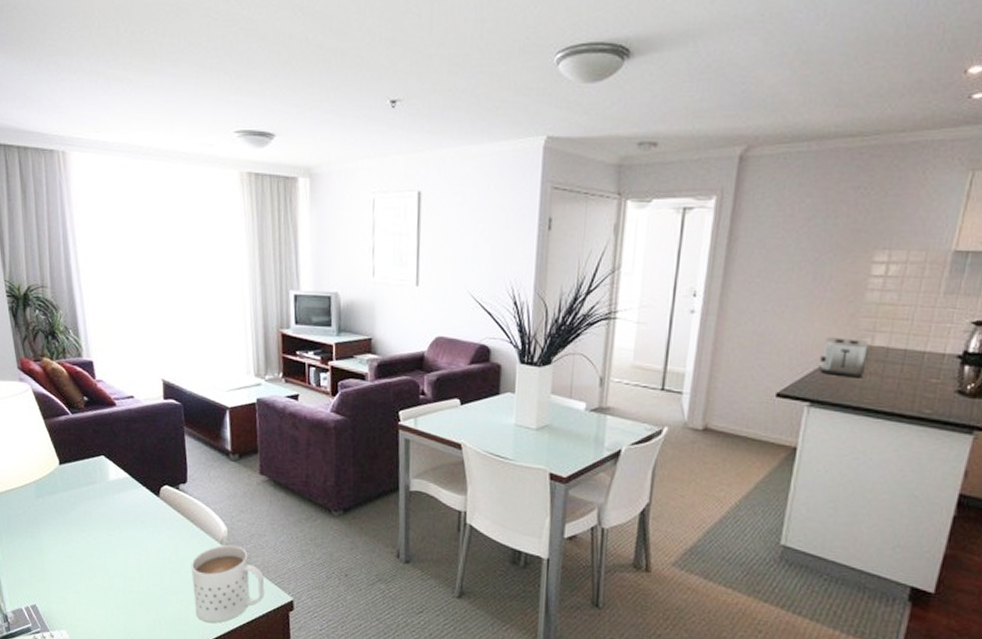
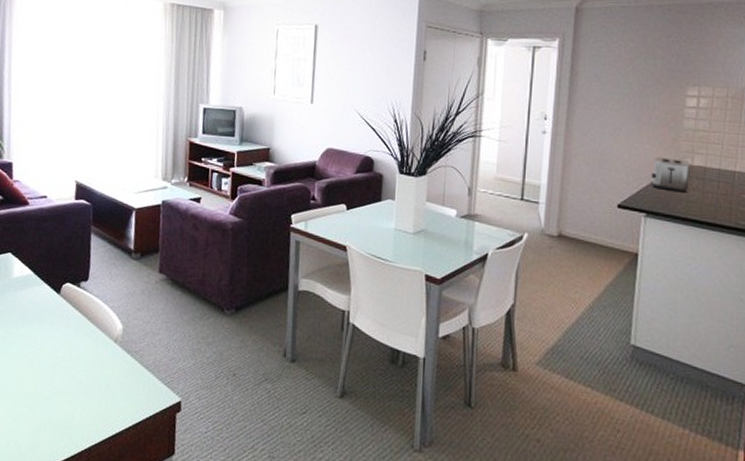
mug: present [191,544,265,623] -> none [82,343,154,426]

